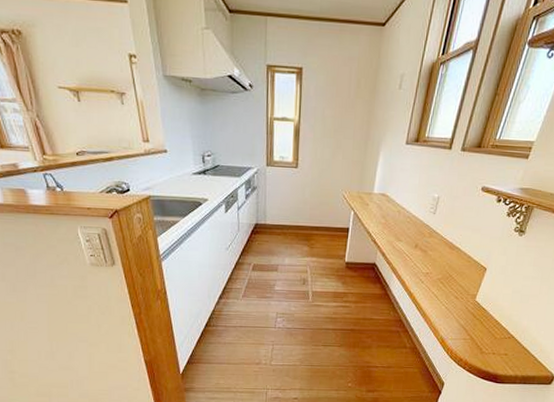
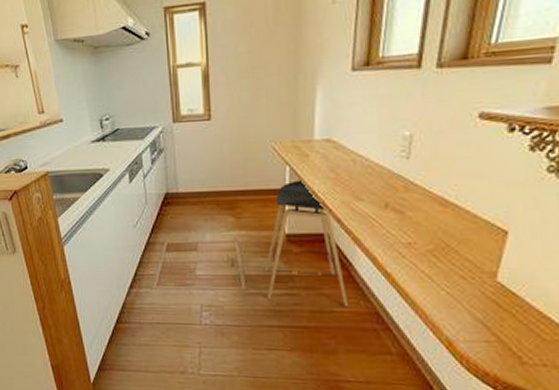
stool: none [327,221,383,316] -> present [265,178,348,307]

